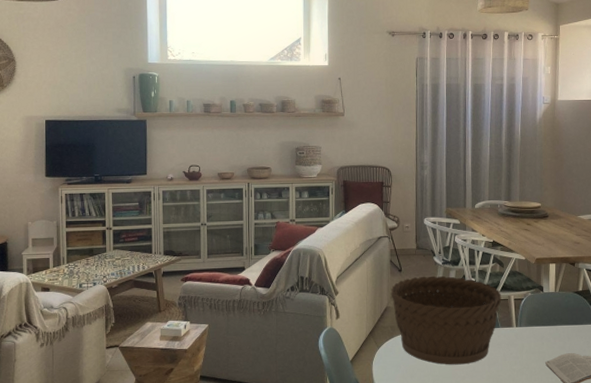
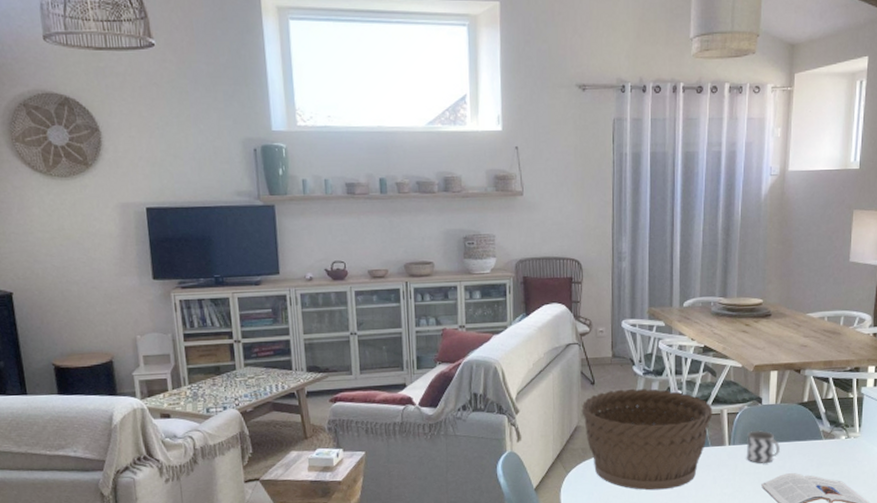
cup: none [531,314,560,344] -> present [746,430,780,464]

